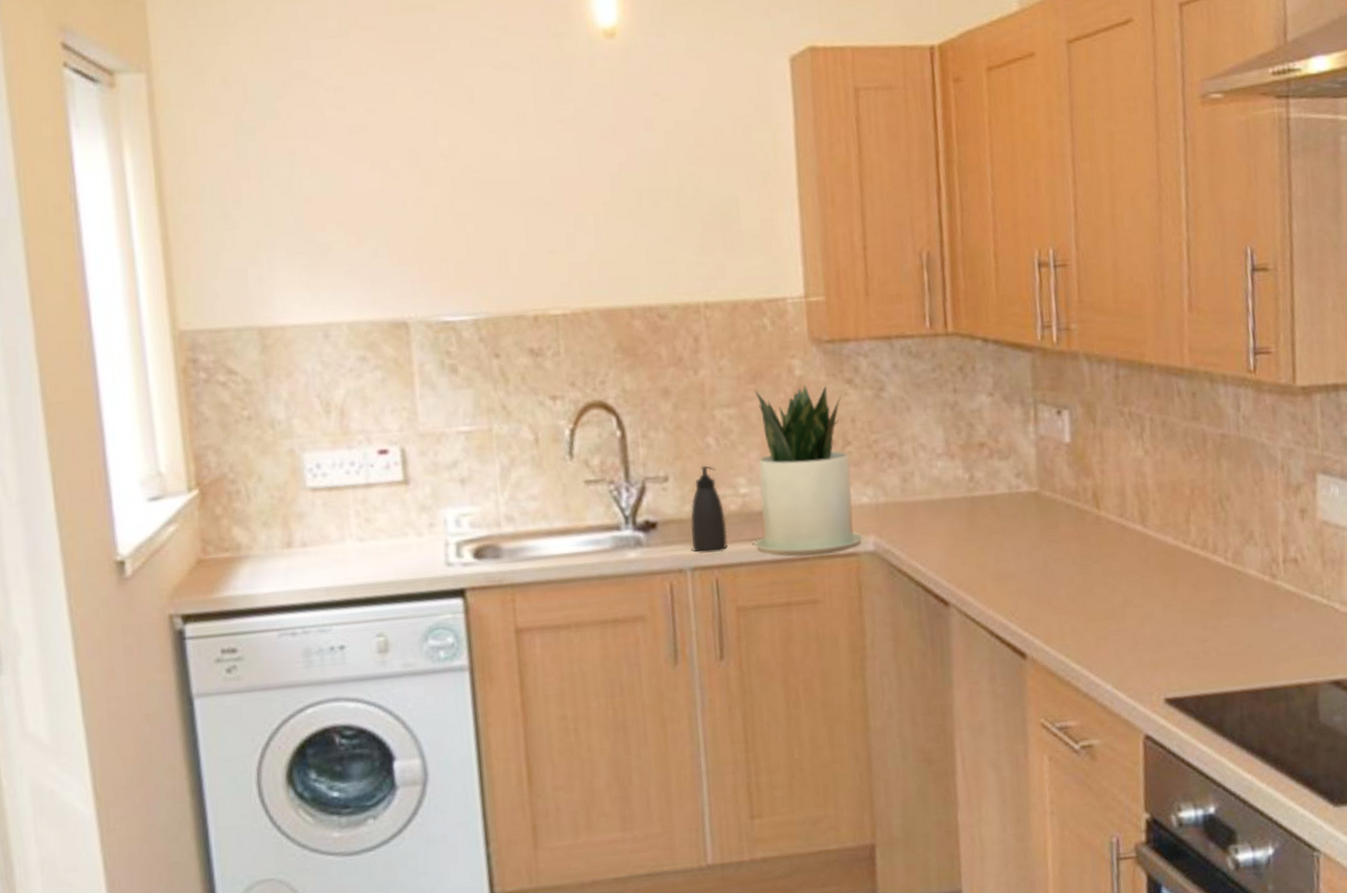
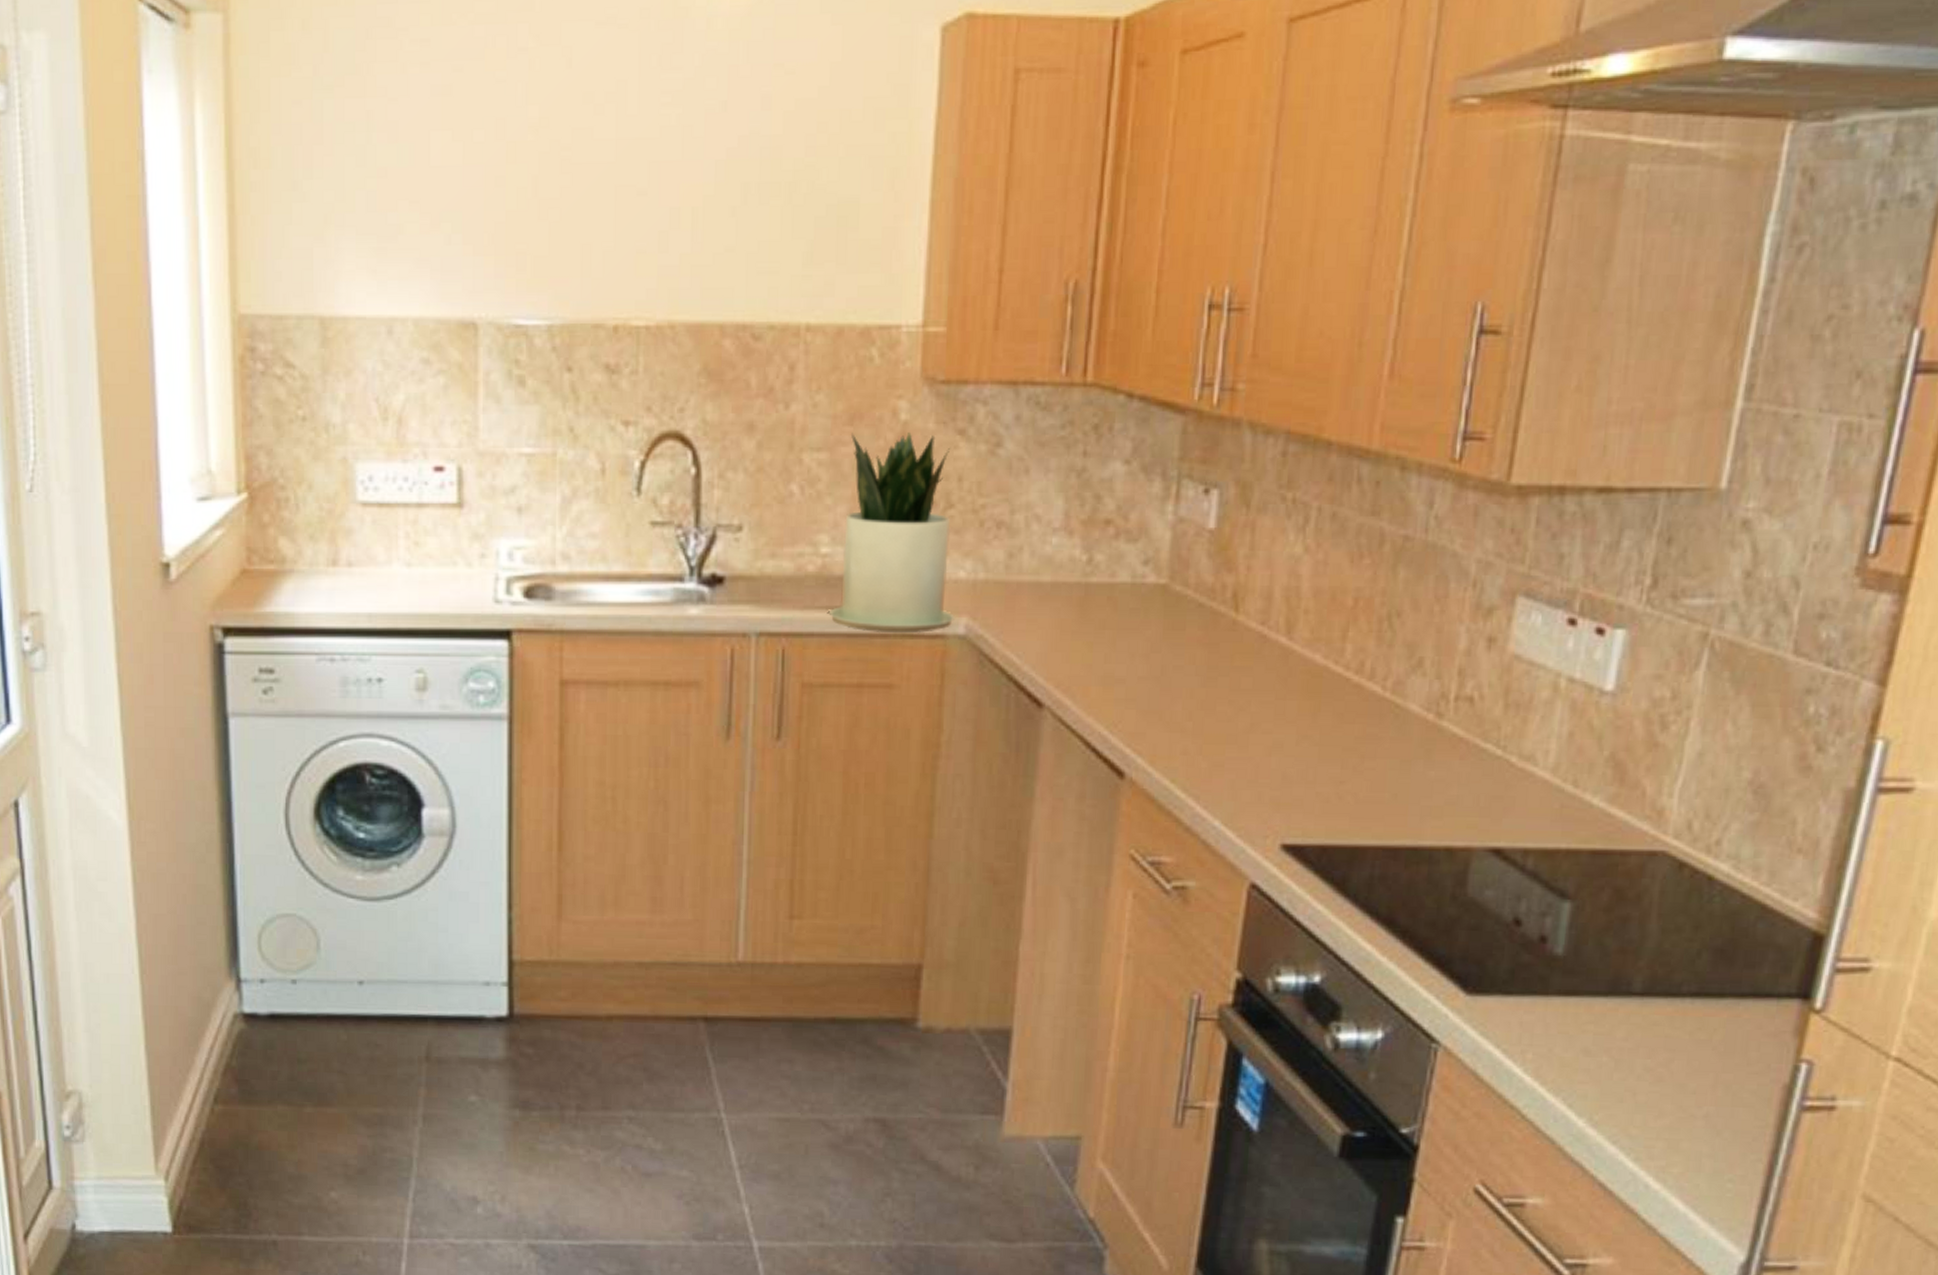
soap dispenser: present [690,465,728,555] -> none [760,517,802,619]

